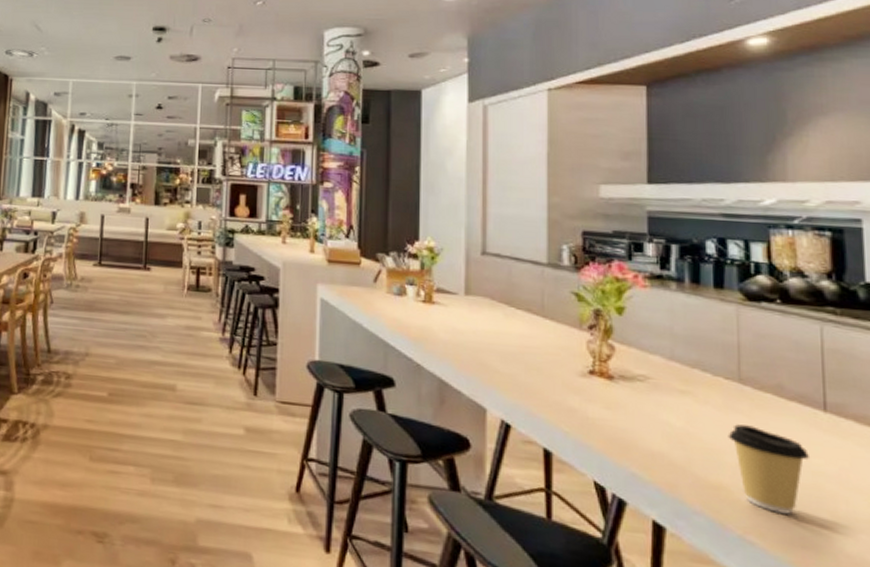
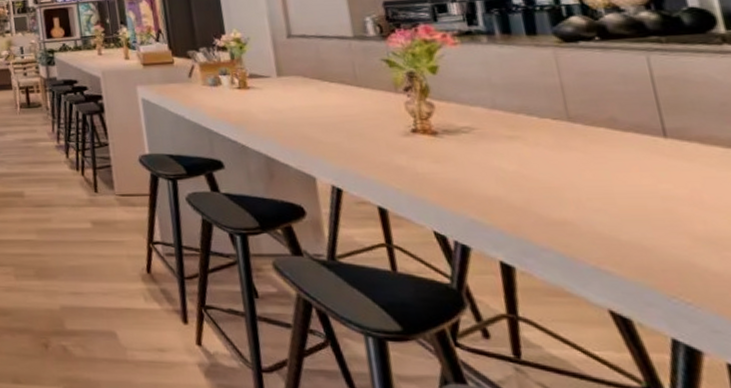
coffee cup: present [728,424,811,514] -> none [564,160,657,241]

